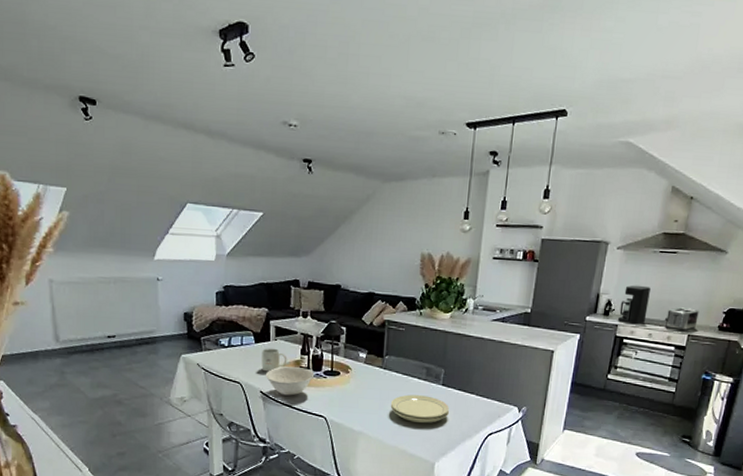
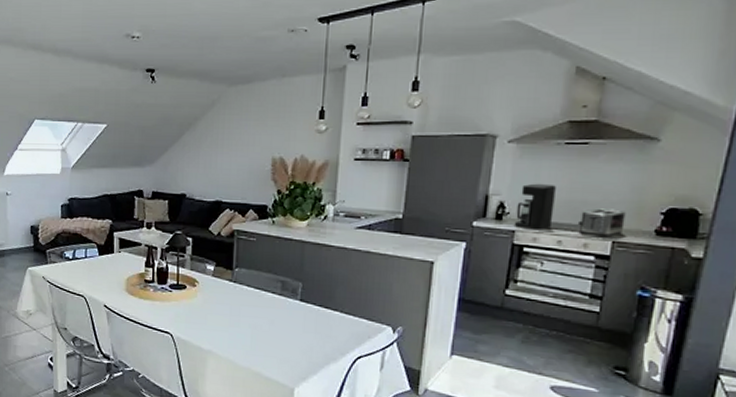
mug: present [260,348,287,372] -> none [104,260,131,285]
bowl: present [265,366,315,396] -> none [109,279,160,310]
plate: present [390,394,450,424] -> none [241,310,310,344]

